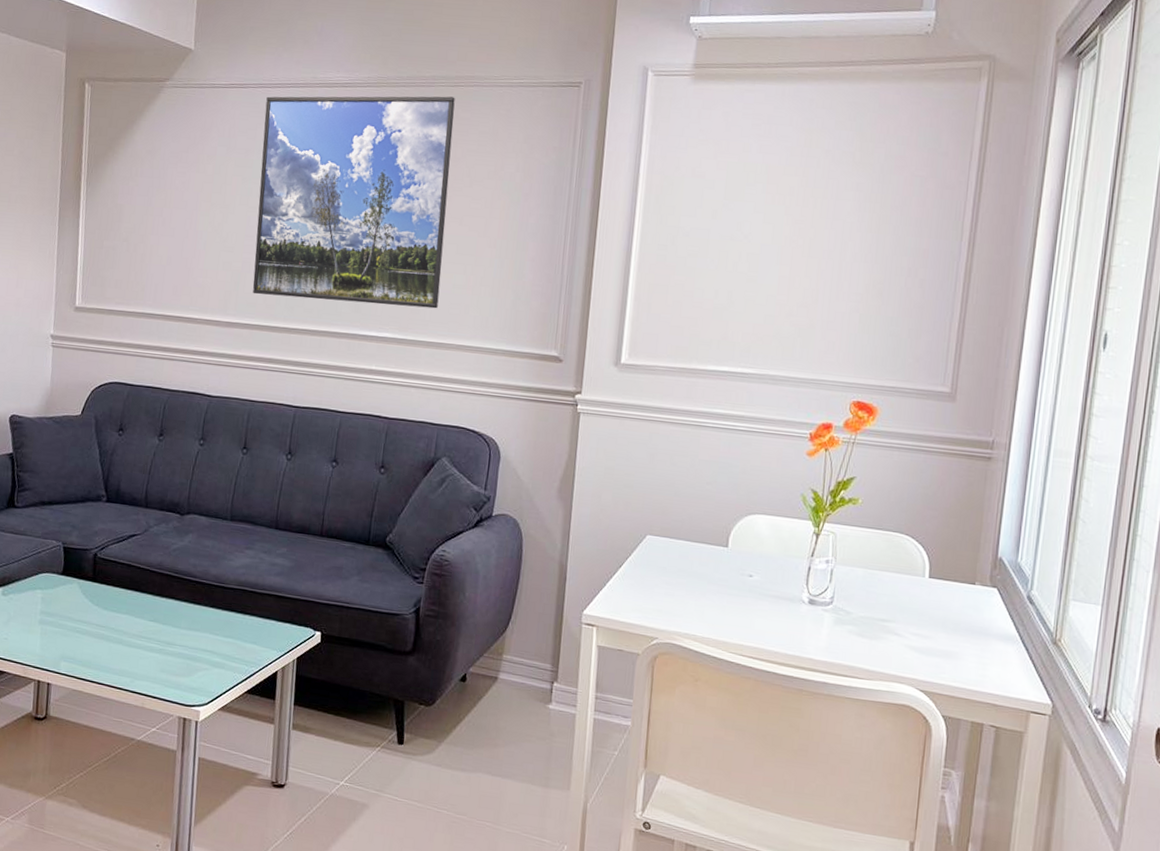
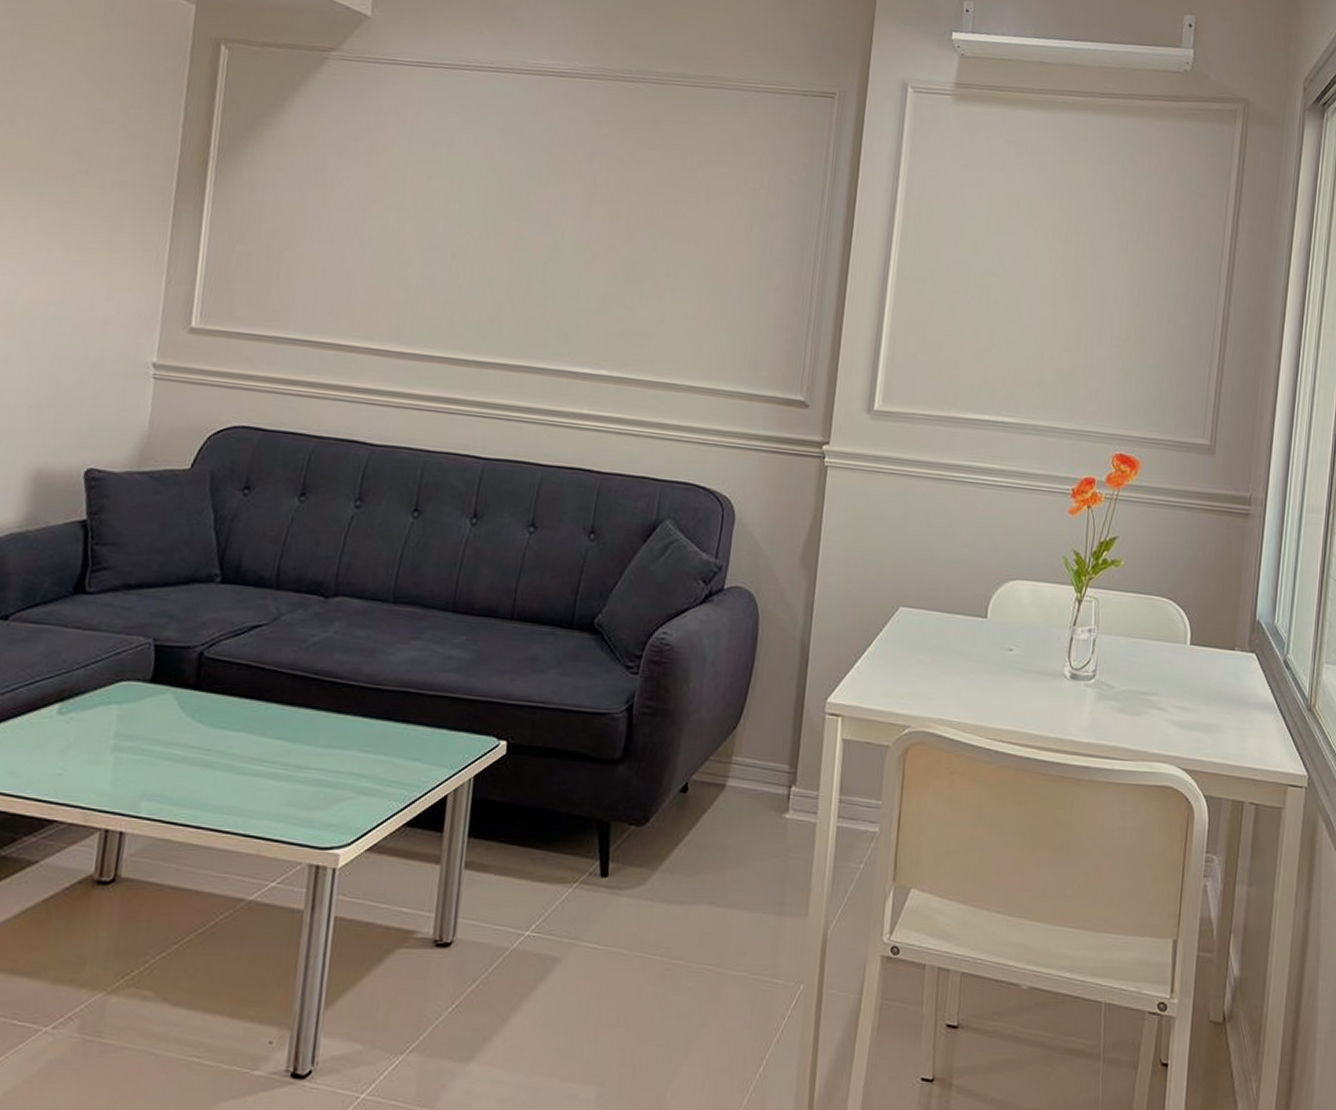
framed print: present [253,96,455,309] -> none [435,80,693,343]

